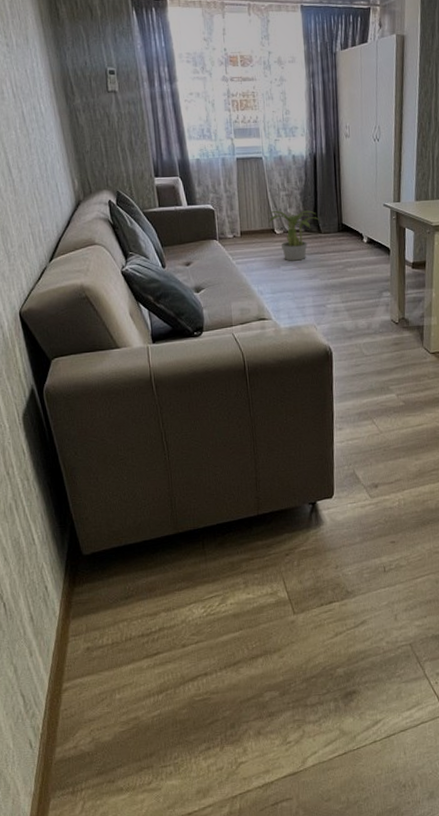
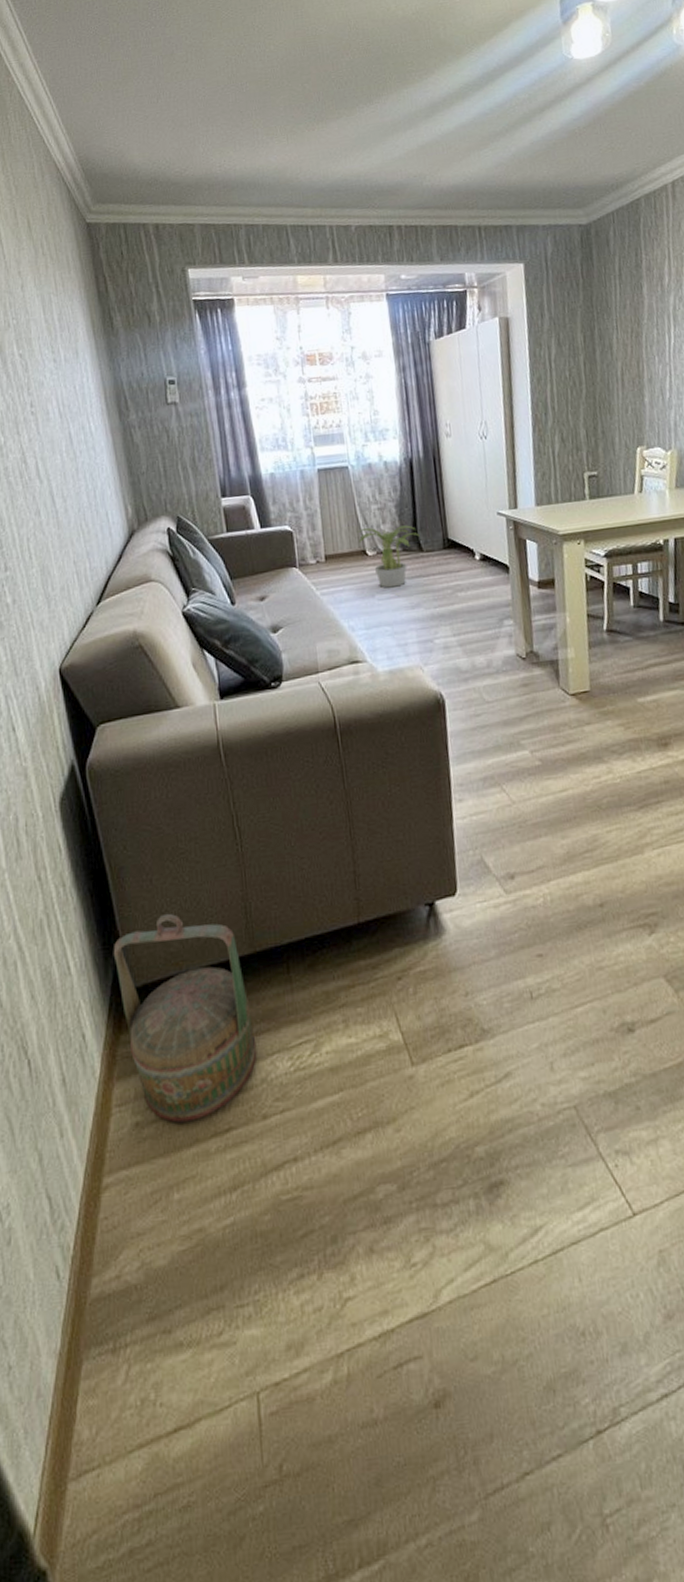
decorative basket: none [68,503,179,649] -> present [113,913,257,1125]

